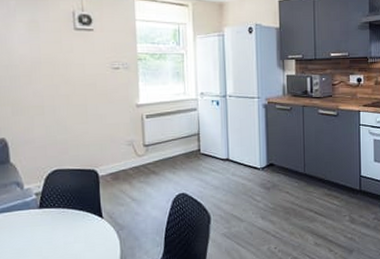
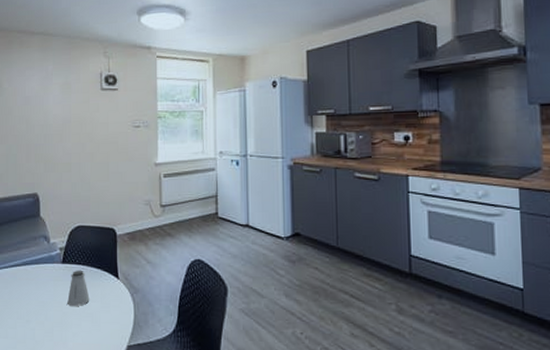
saltshaker: none [47,214,73,249] -> present [67,271,90,306]

